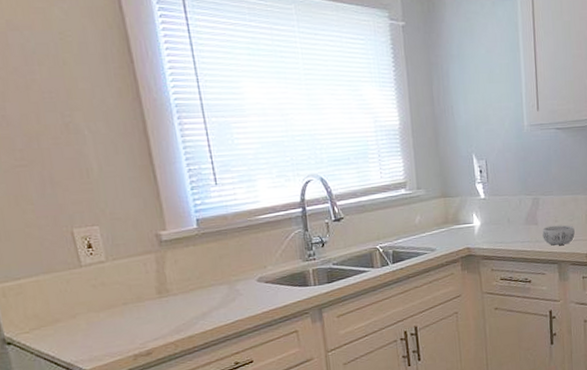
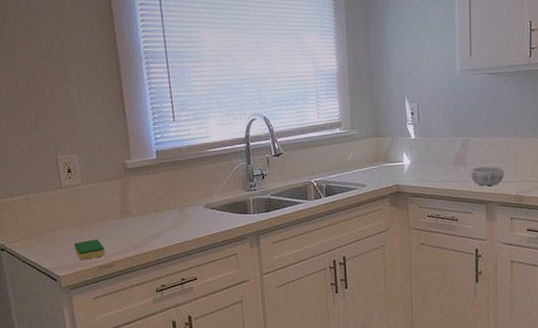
dish sponge: none [101,323,142,350] -> present [73,239,106,260]

